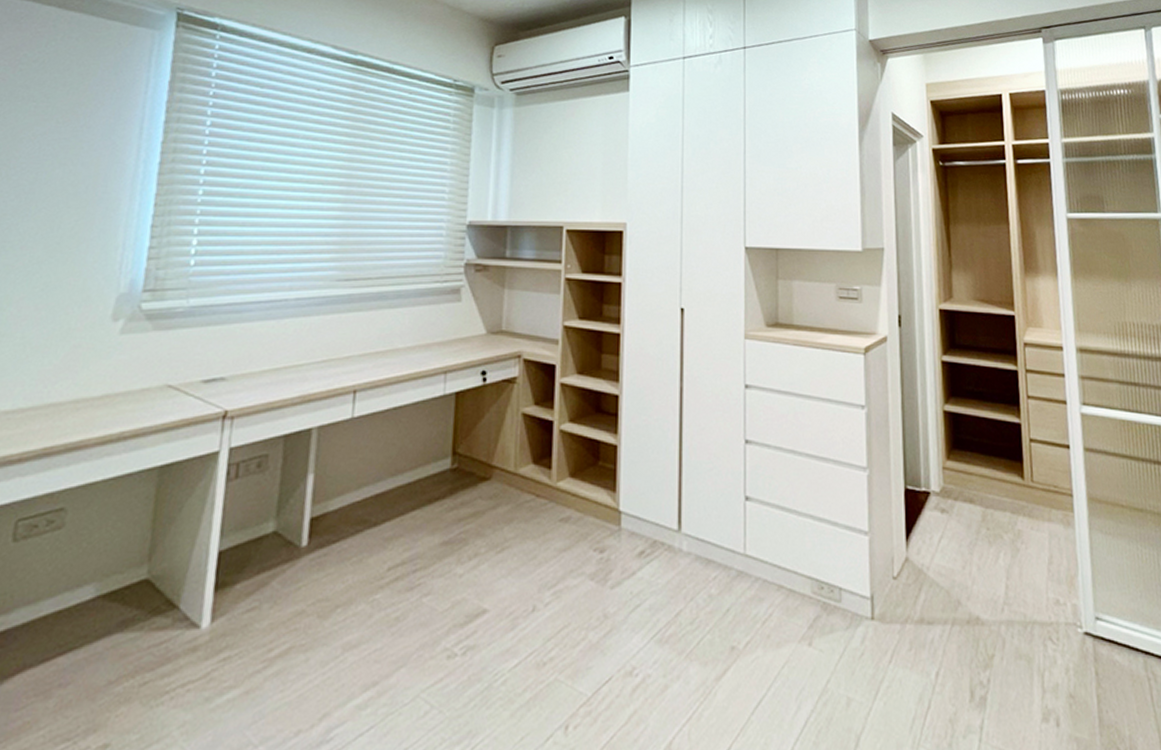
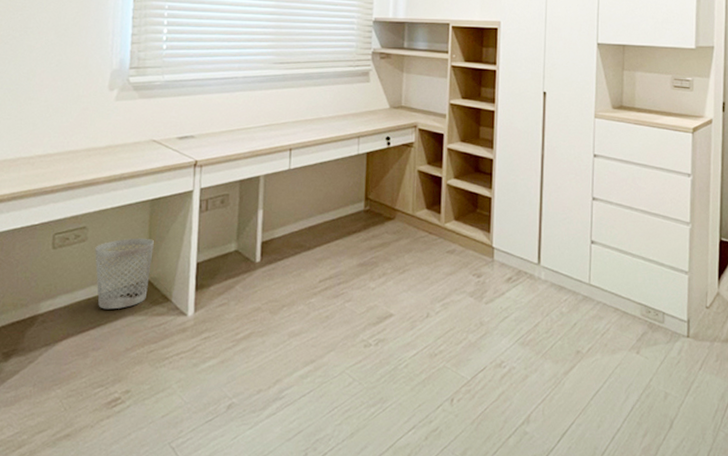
wastebasket: none [72,520,160,626] -> present [95,238,154,310]

